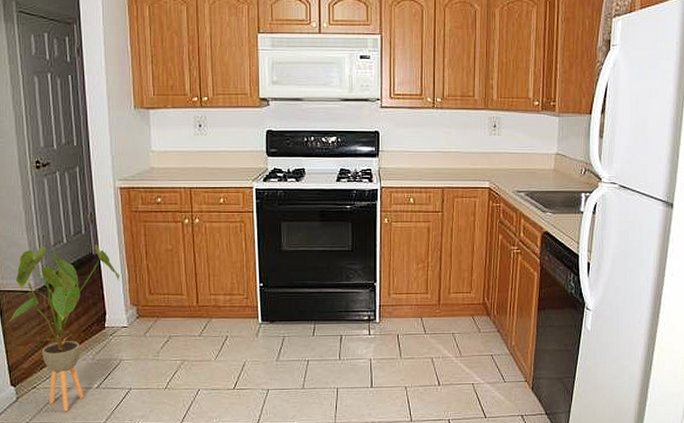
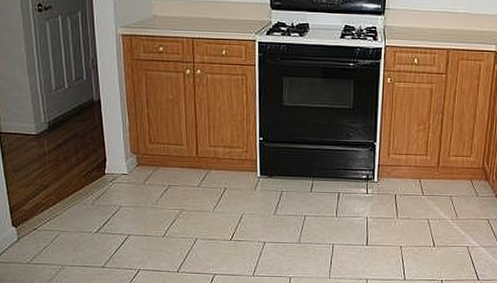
house plant: present [10,245,120,411] -> none [11,90,120,253]

